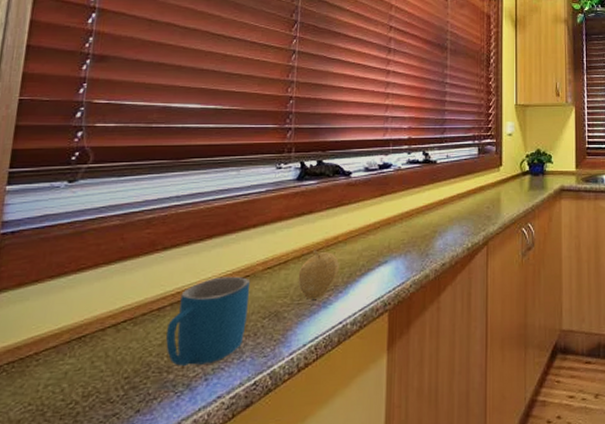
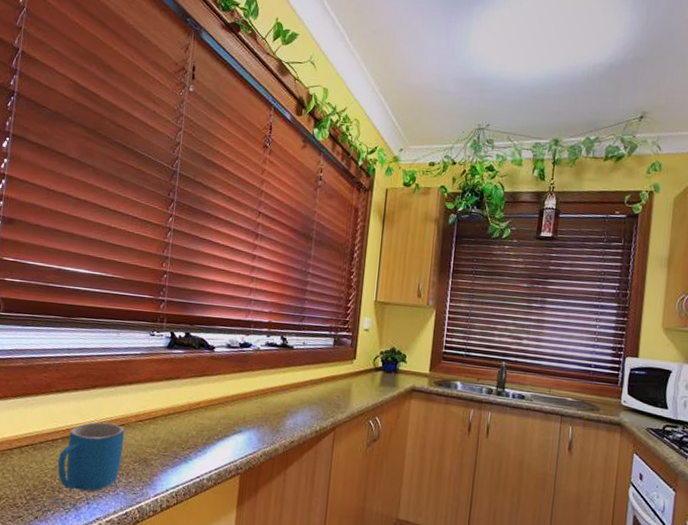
fruit: present [298,250,340,299] -> none [164,411,201,454]

